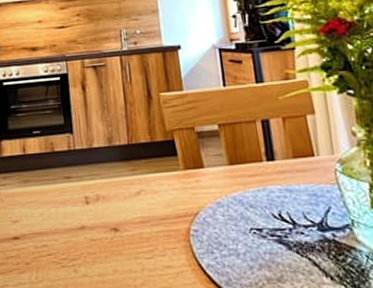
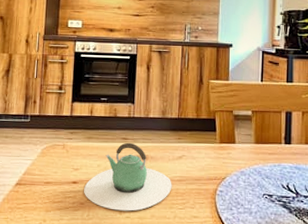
teapot: none [27,181,134,268] -> present [84,142,172,211]

